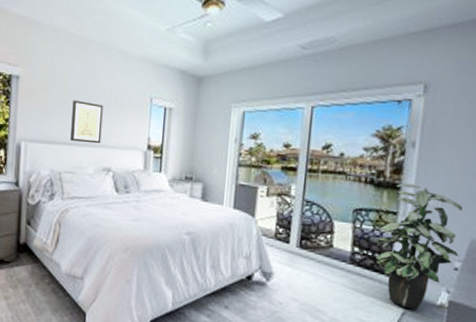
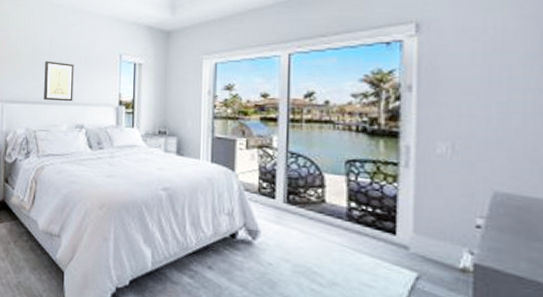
indoor plant: present [372,183,463,309] -> none [369,130,481,274]

